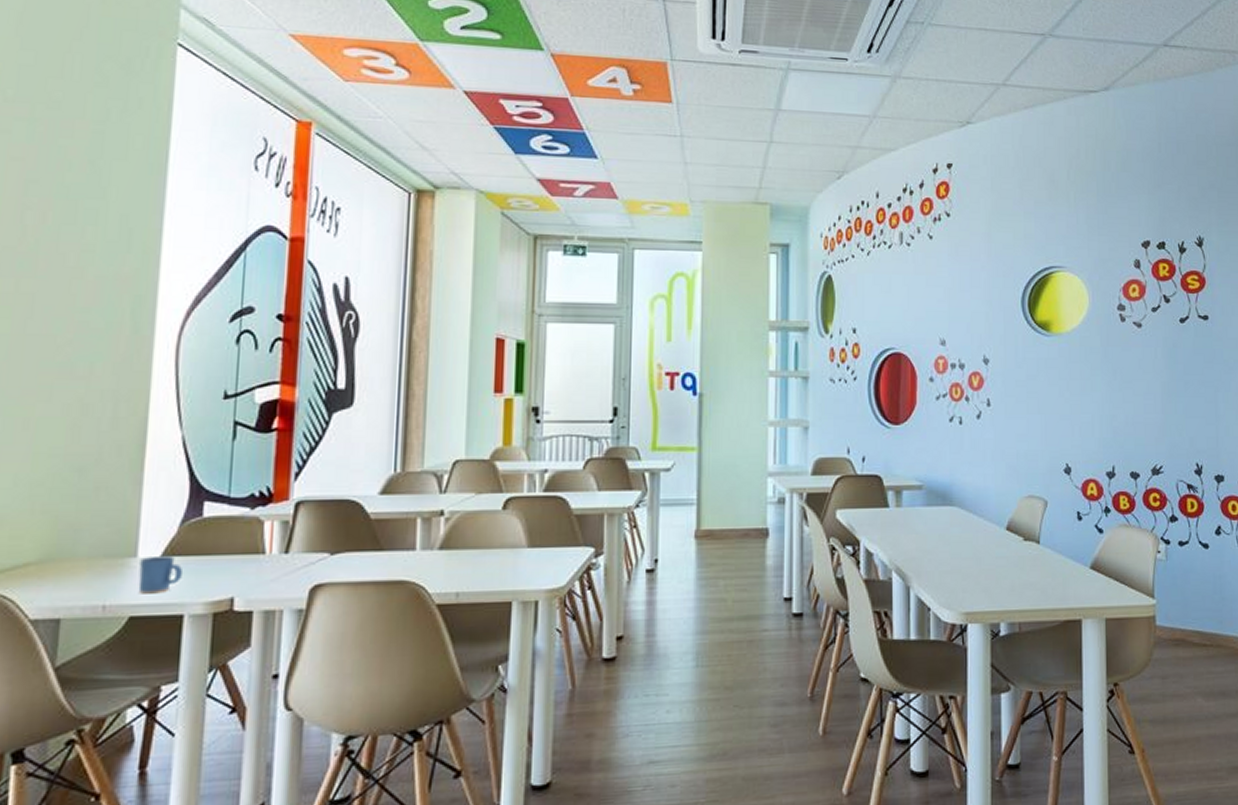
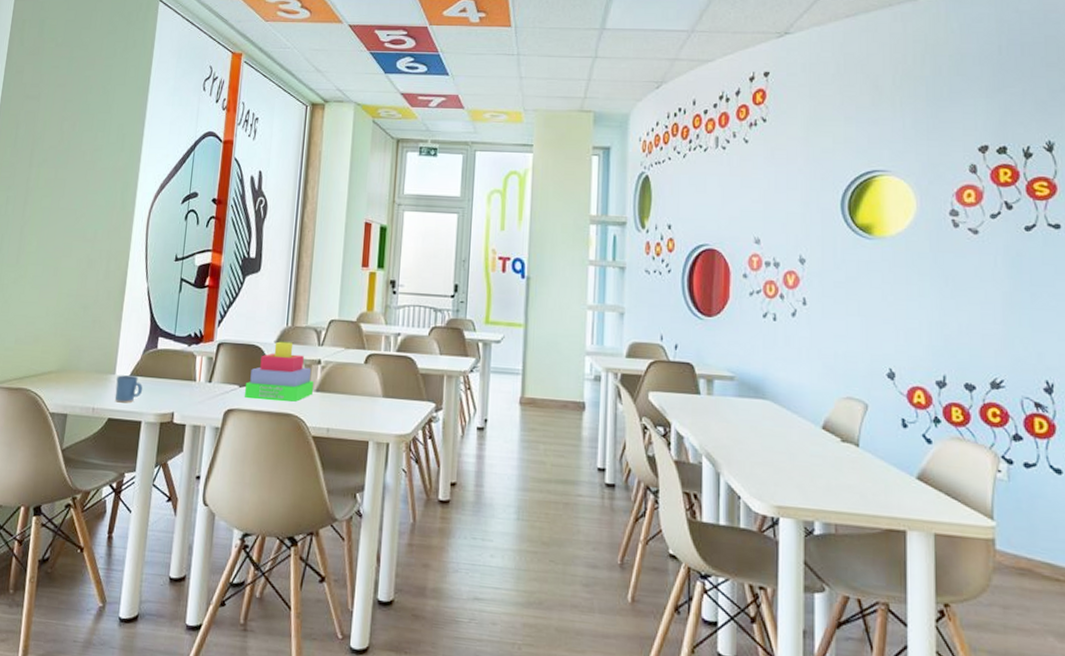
toy blocks: none [337,492,435,567] -> present [244,341,313,402]

